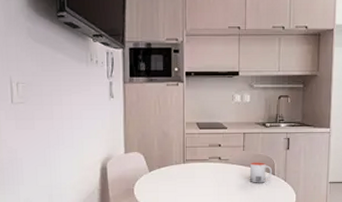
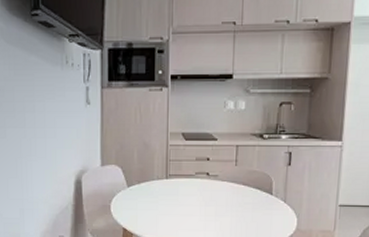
mug: present [249,162,273,183] -> none [242,179,270,204]

